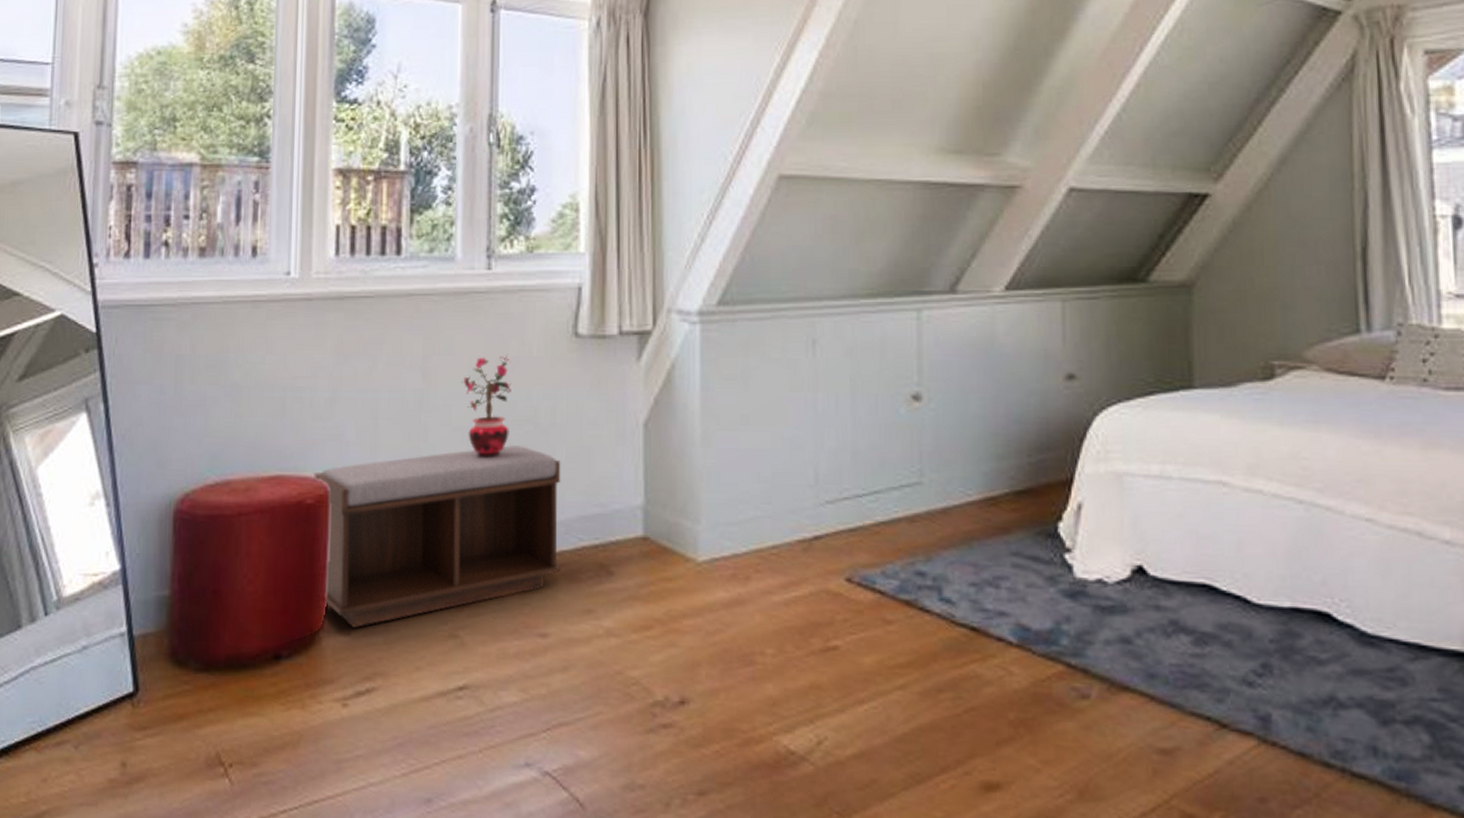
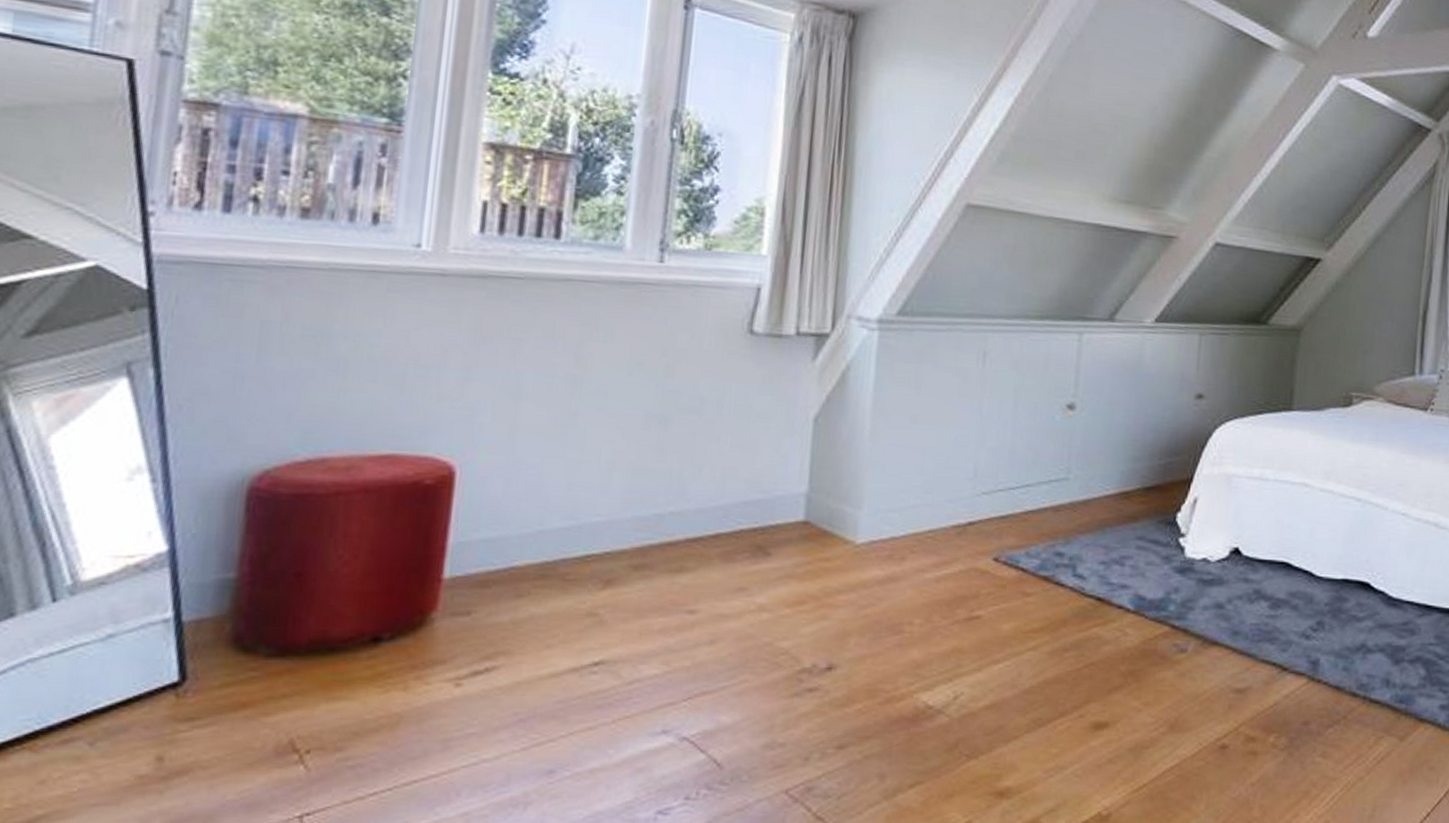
bench: present [314,444,561,628] -> none [436,432,725,608]
potted plant: present [461,356,511,458] -> none [621,347,677,444]

